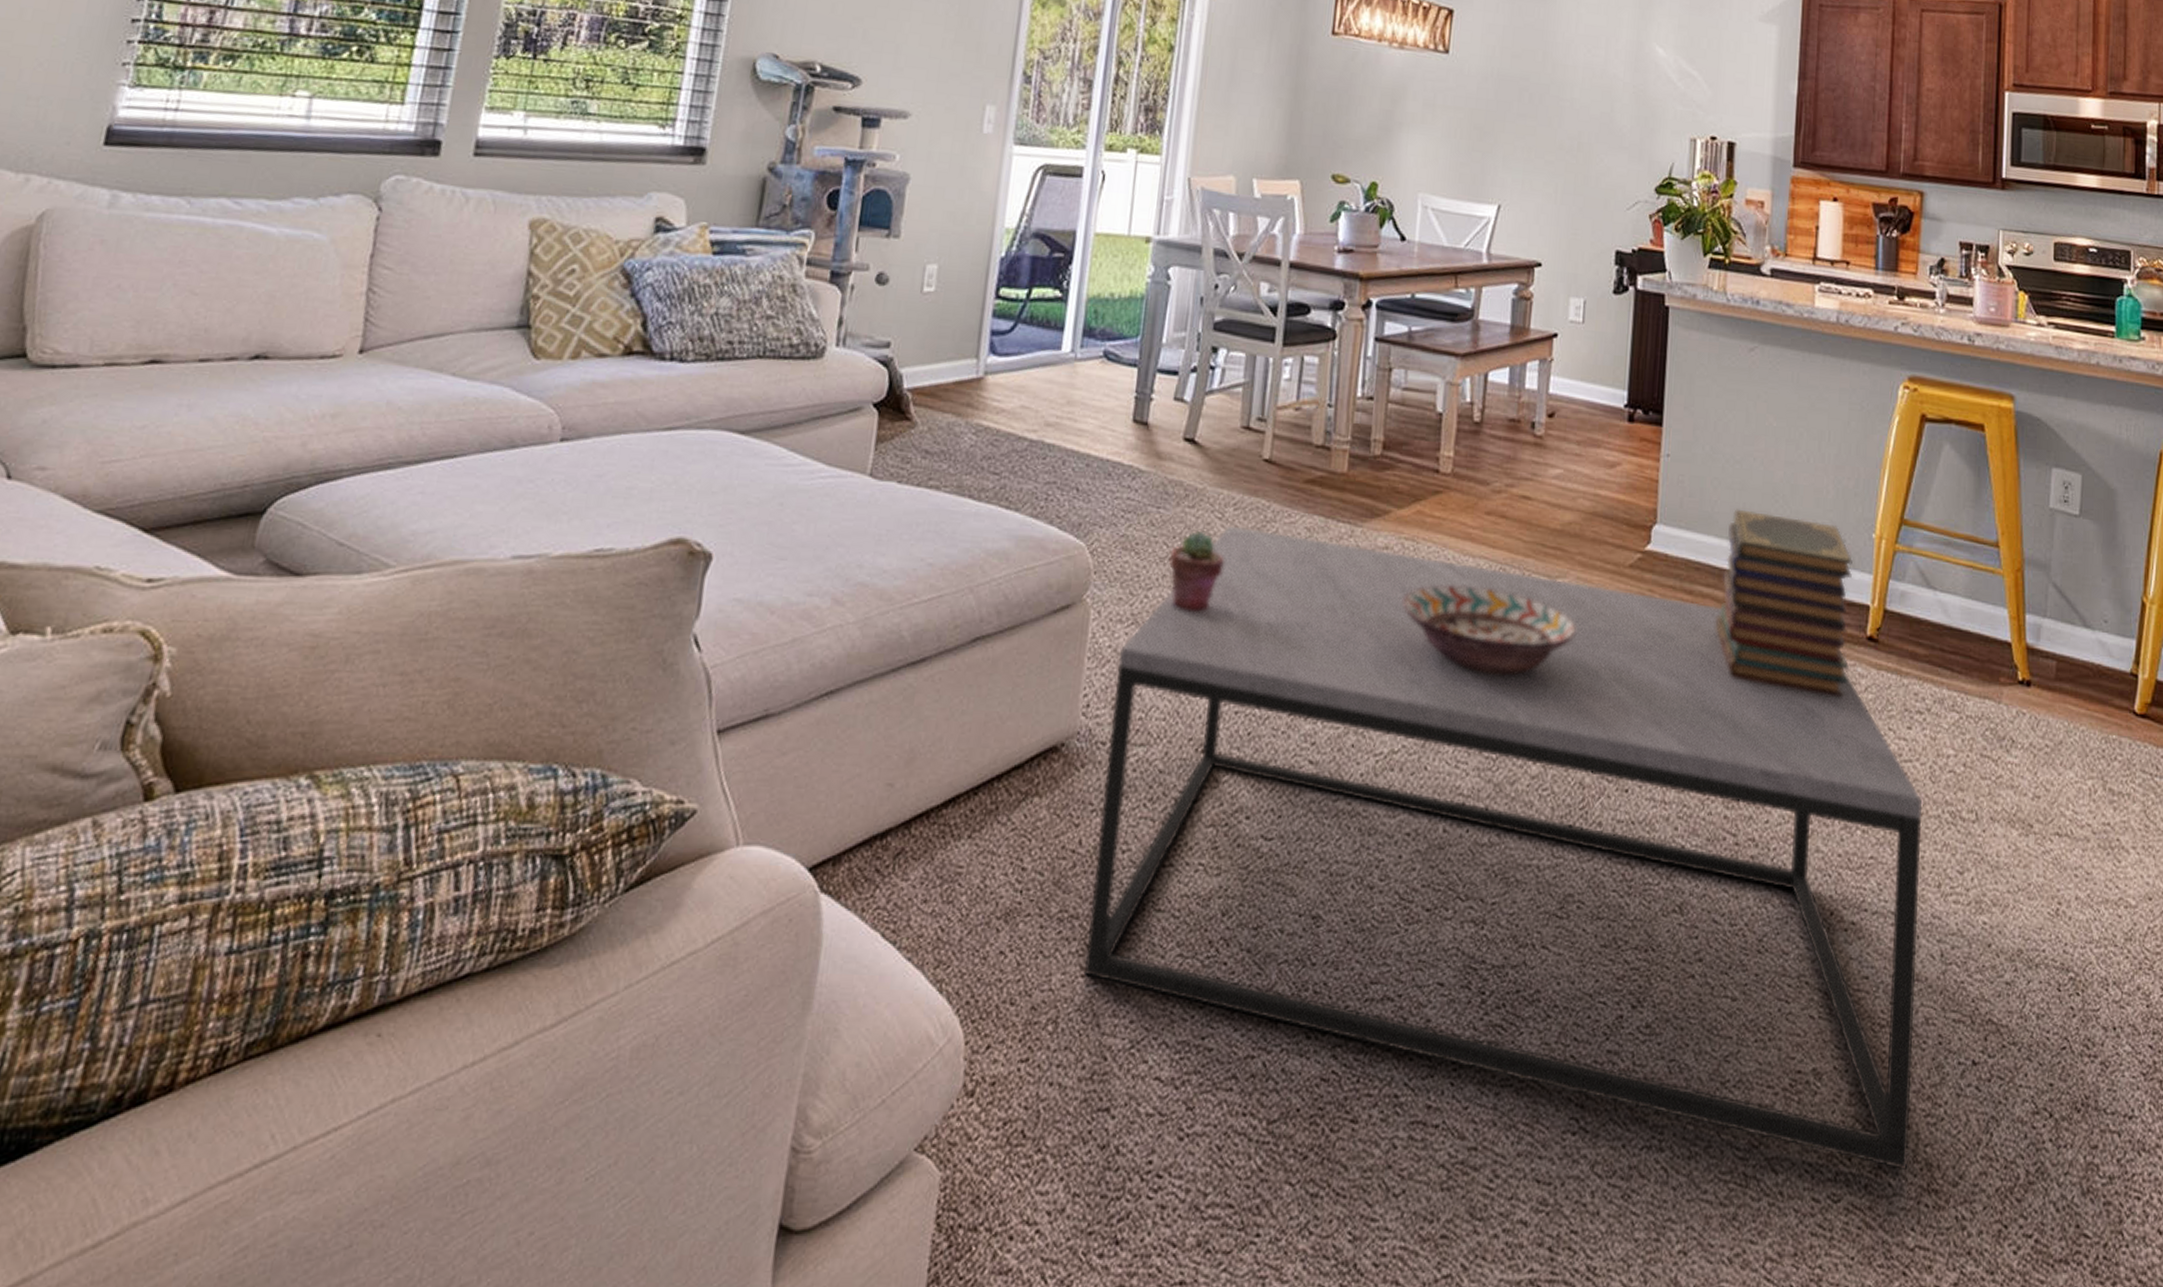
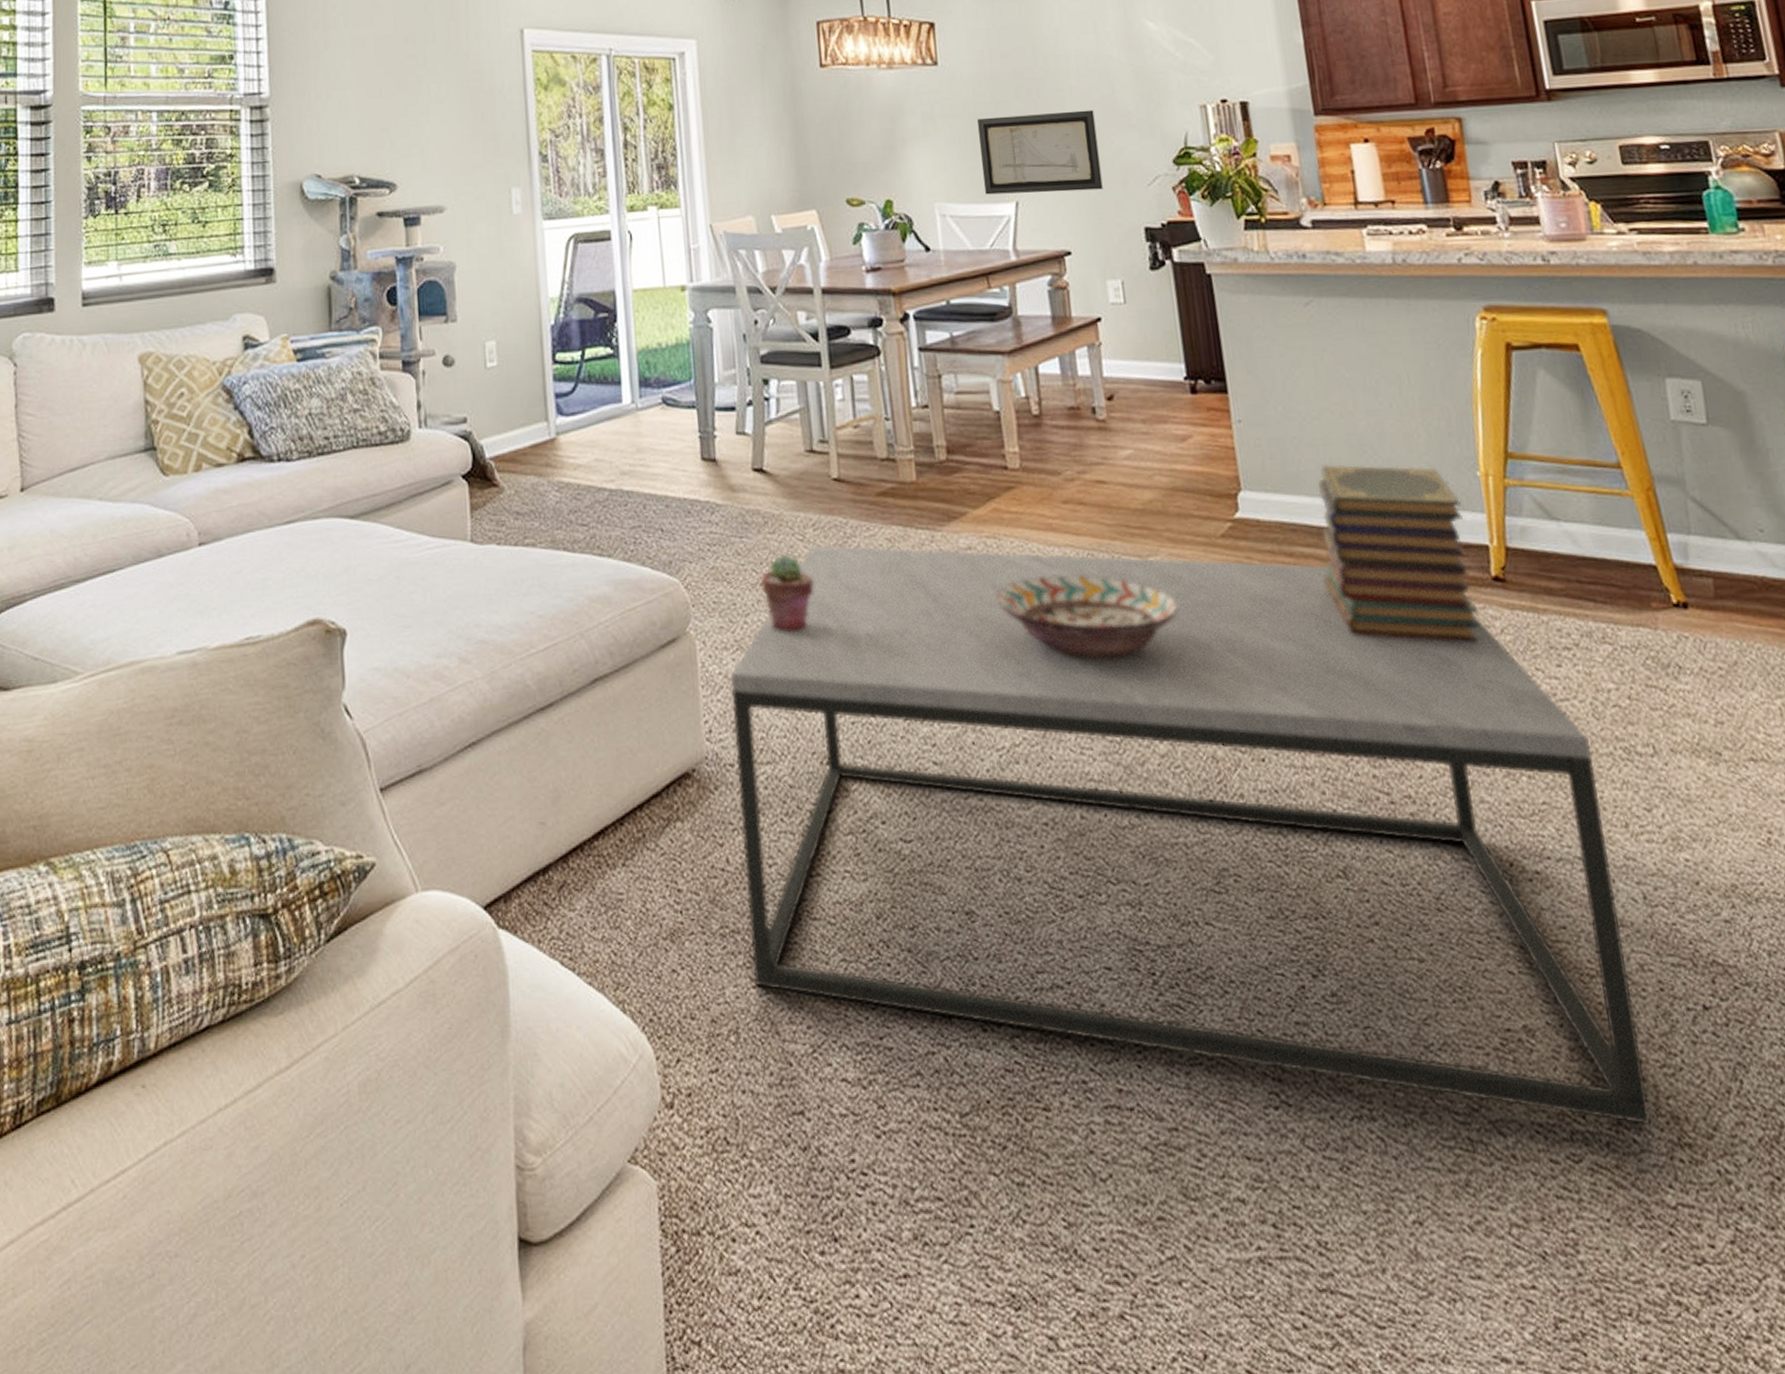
wall art: none [1471,114,1590,206] -> present [978,110,1103,195]

